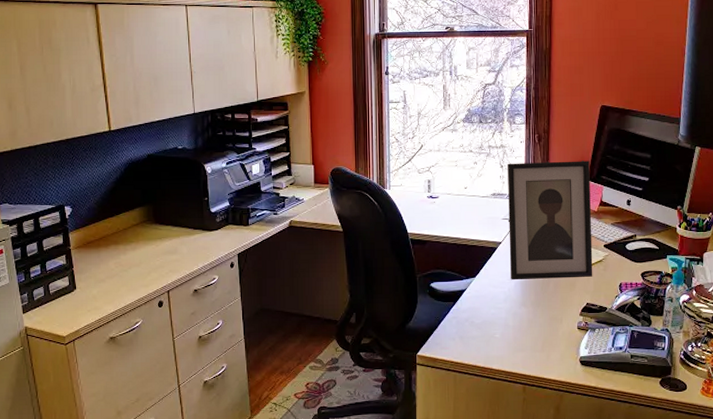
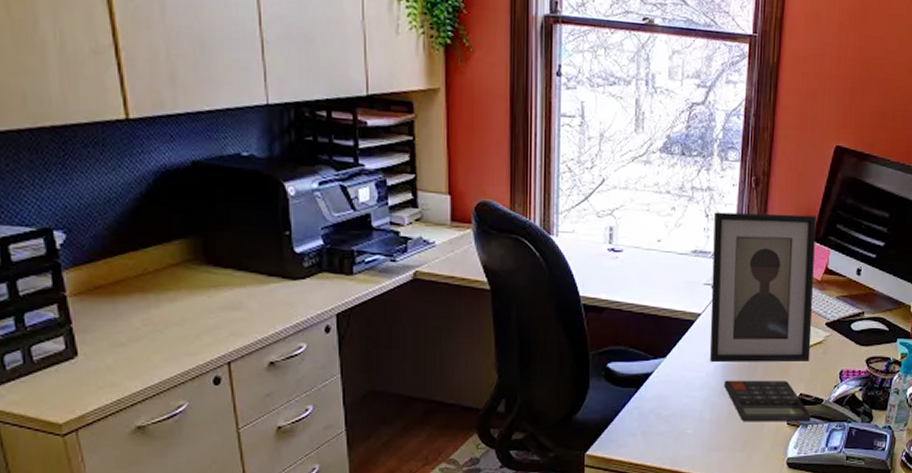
calculator: none [524,293,597,328] -> present [724,380,811,422]

